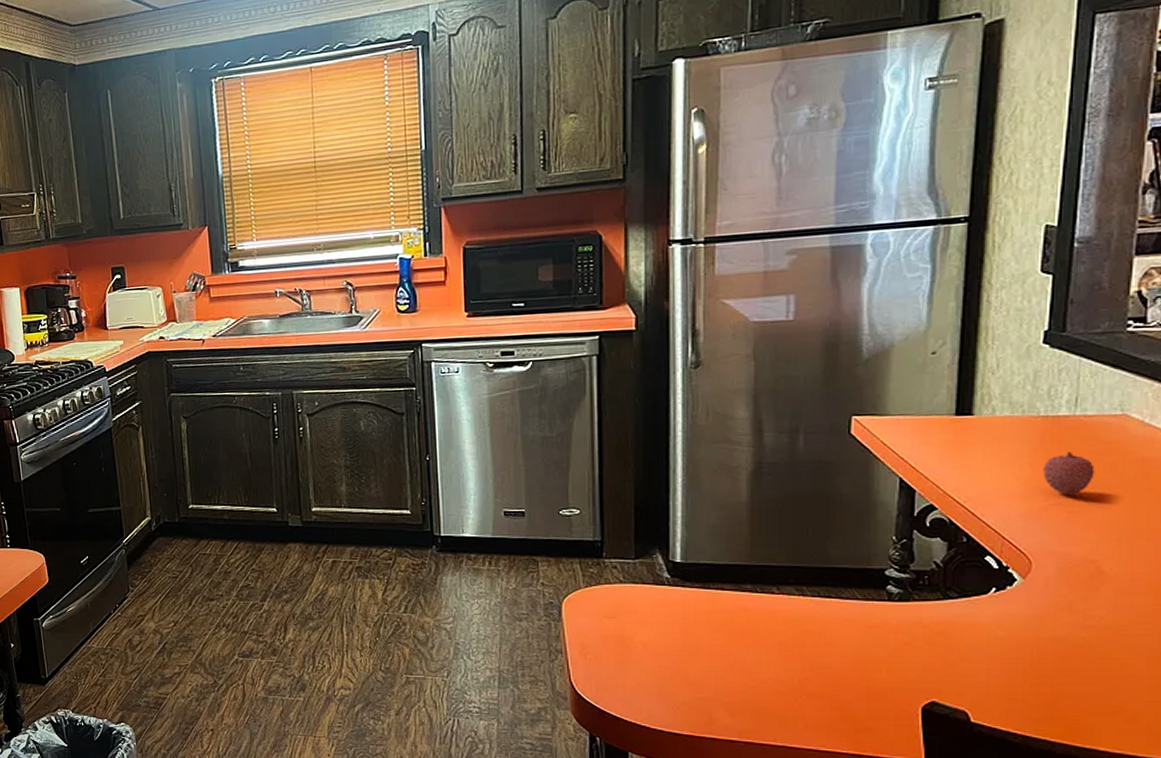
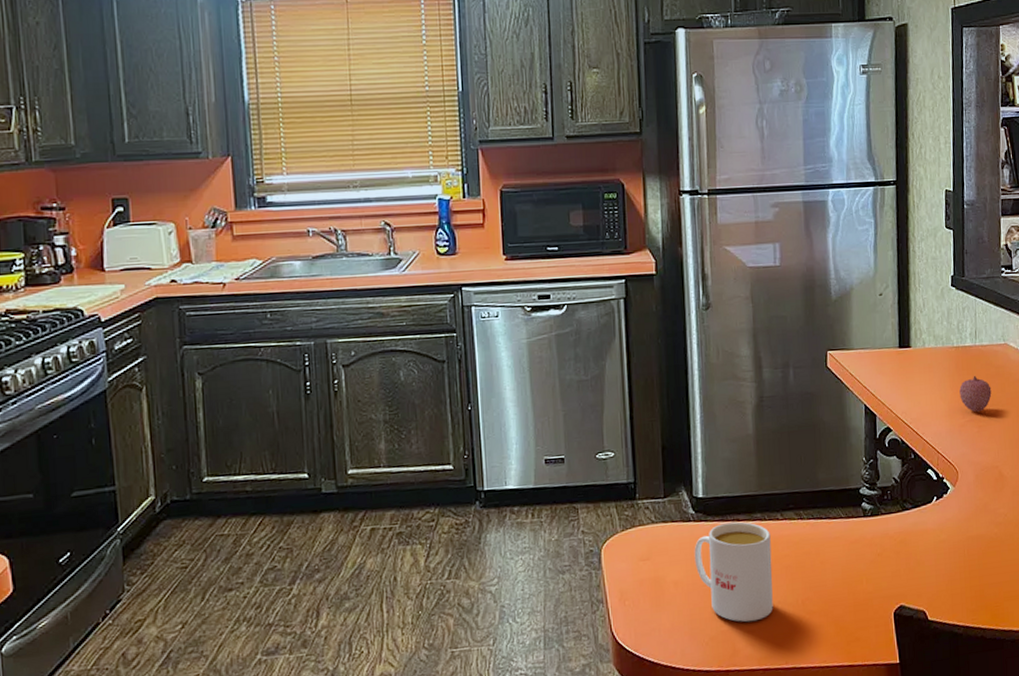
mug: none [667,591,763,693] -> present [694,521,773,622]

